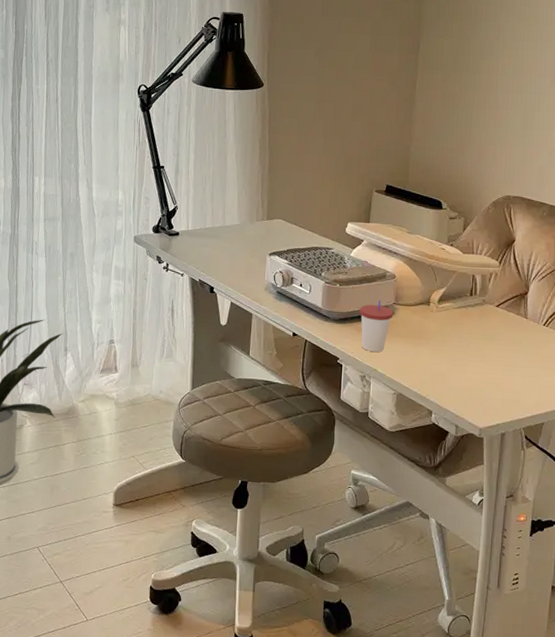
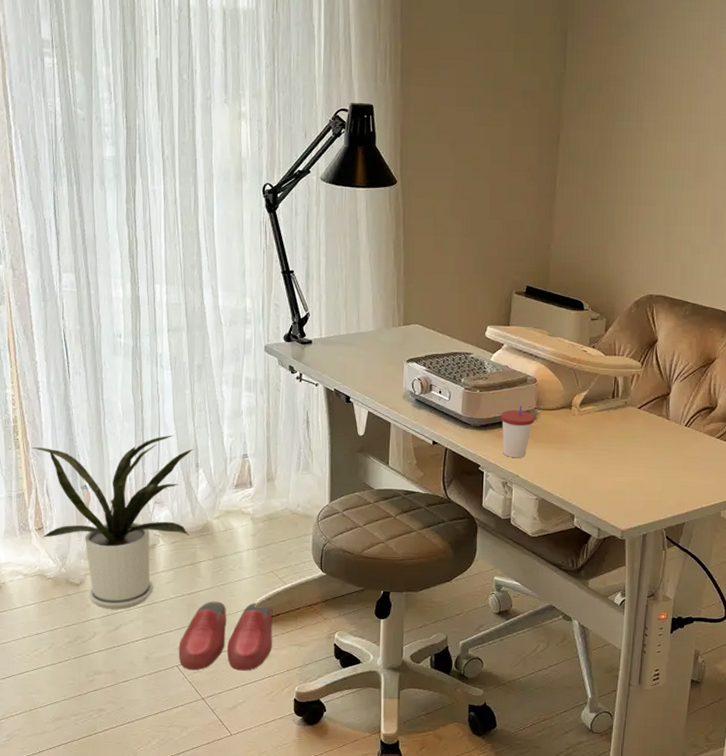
slippers: none [39,483,132,556] -> present [178,601,273,671]

